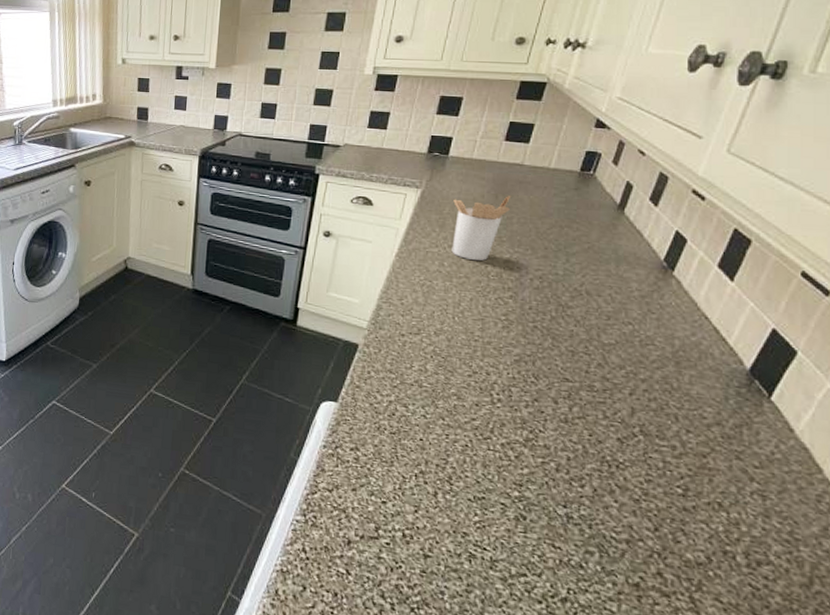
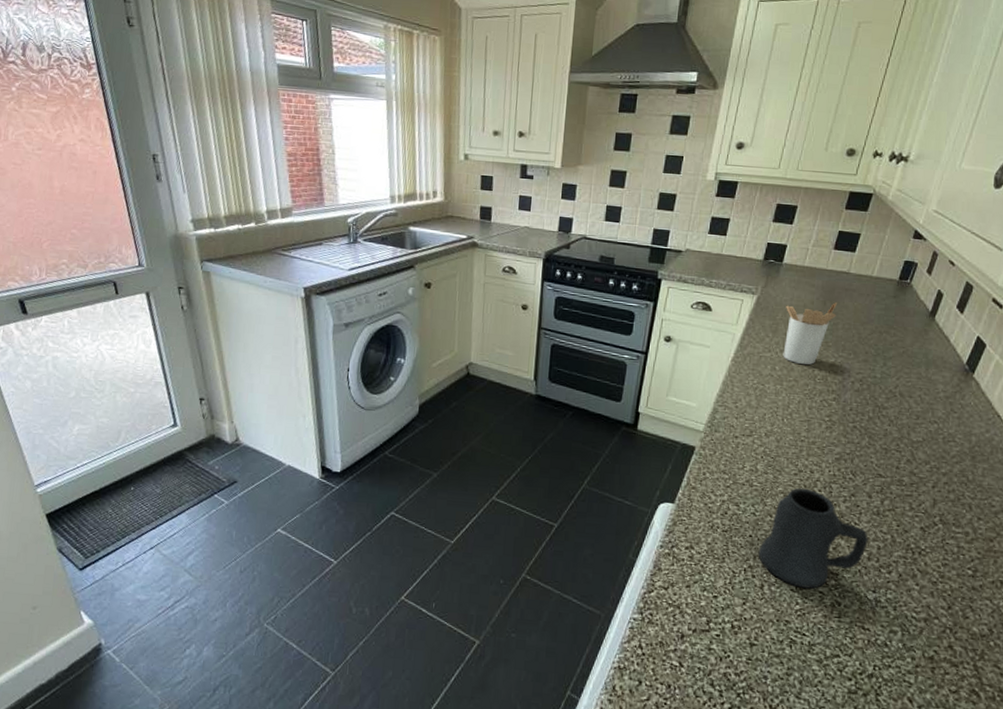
mug: none [430,390,556,500] -> present [758,487,868,589]

